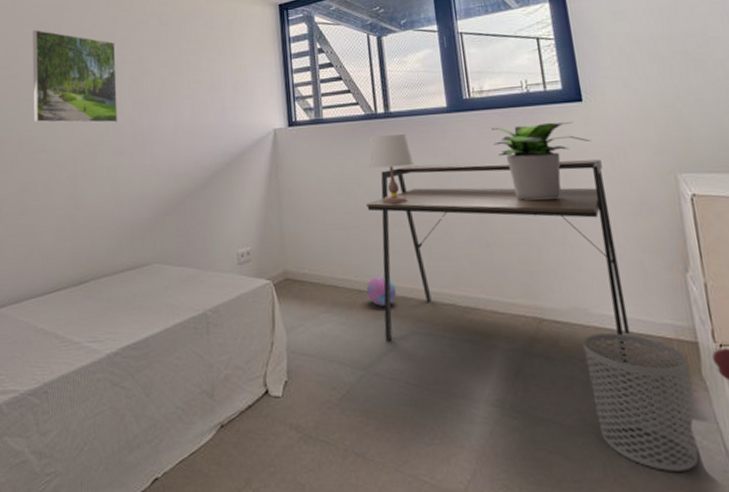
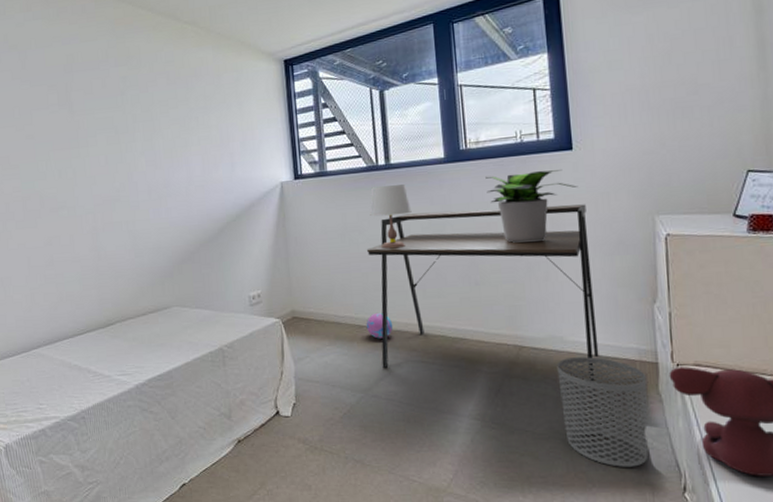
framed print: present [33,29,118,124] -> none [44,90,133,181]

